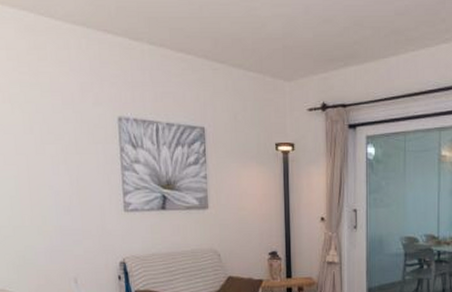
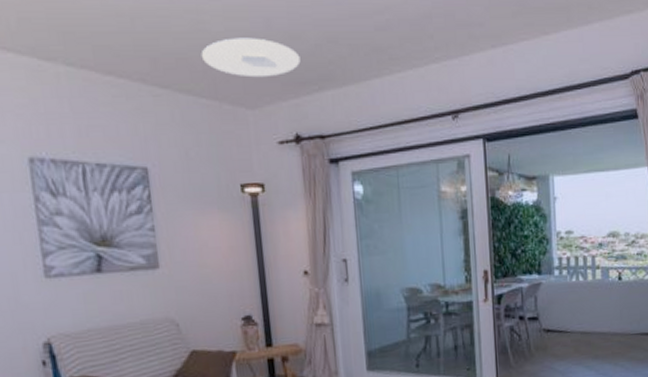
ceiling light: none [251,21,331,55] -> present [201,38,301,78]

